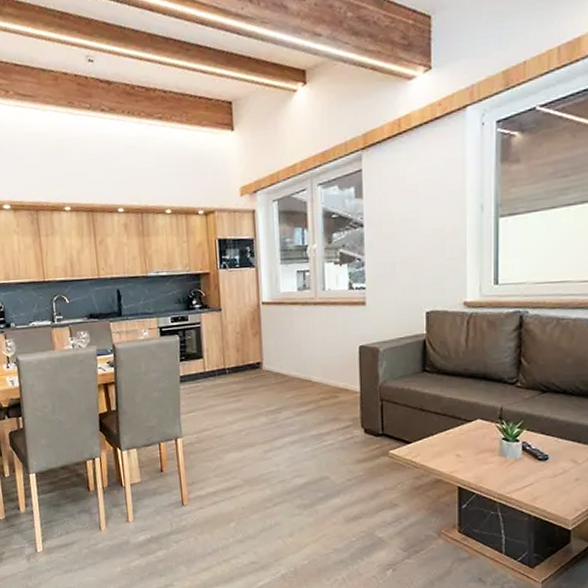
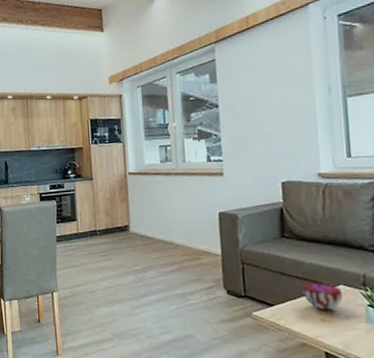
decorative bowl: none [441,418,480,444] -> present [302,283,343,309]

